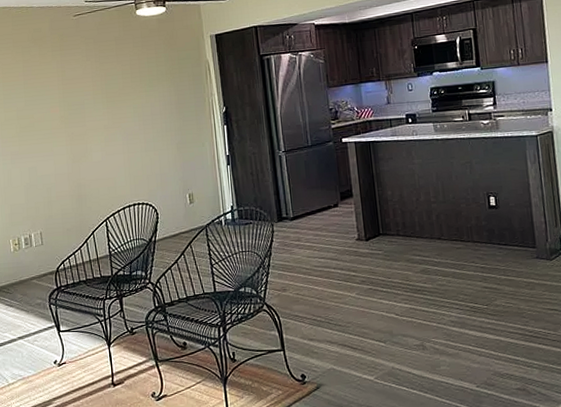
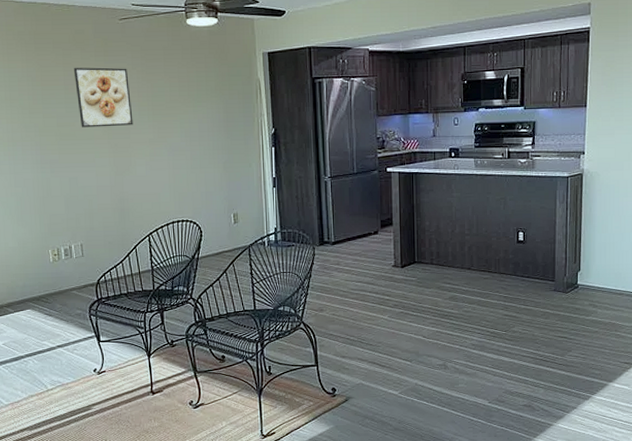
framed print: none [32,60,89,119] -> present [73,67,133,128]

